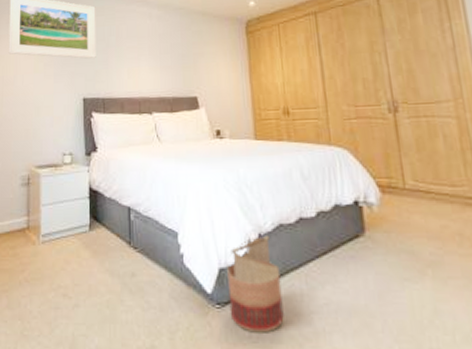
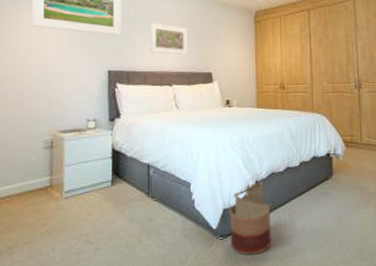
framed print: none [126,42,168,77] -> present [150,23,188,55]

